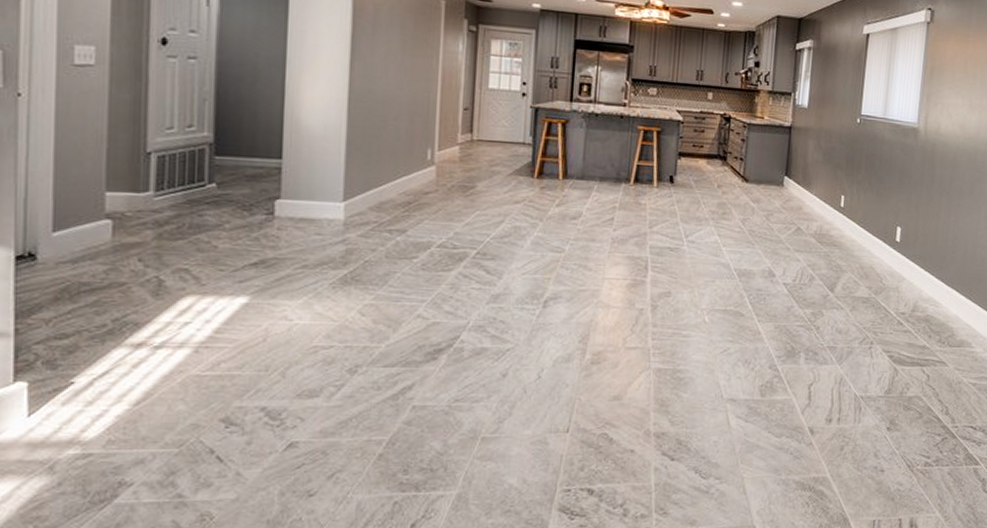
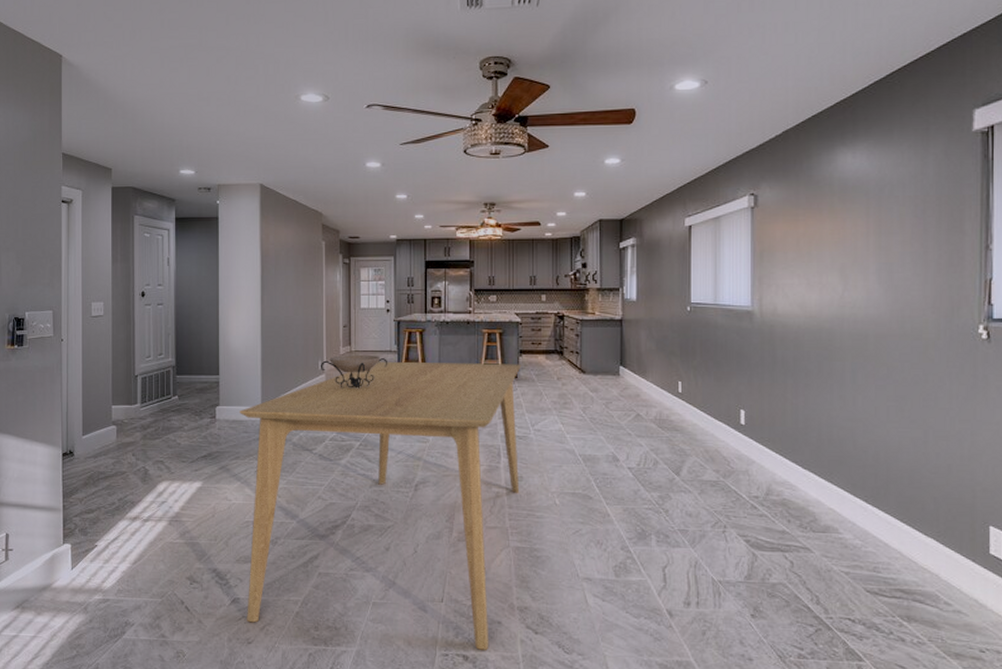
dining table: none [308,154,680,482] -> present [239,361,521,650]
decorative bowl: none [429,144,520,186] -> present [320,354,388,389]

